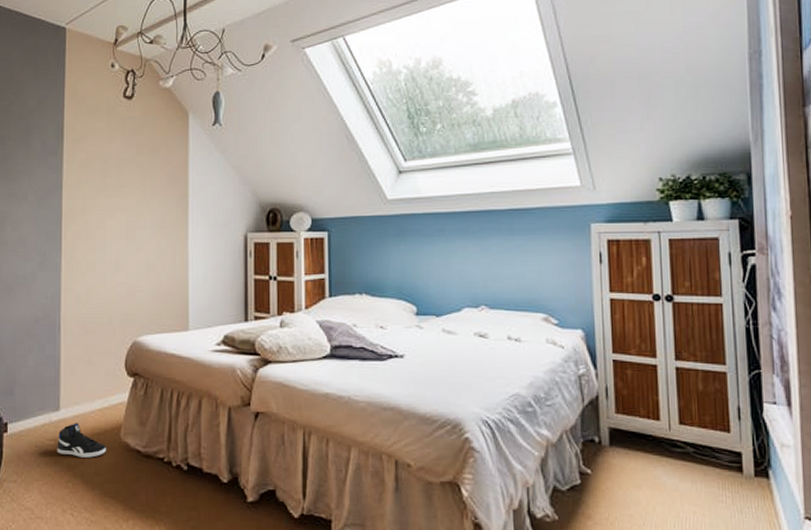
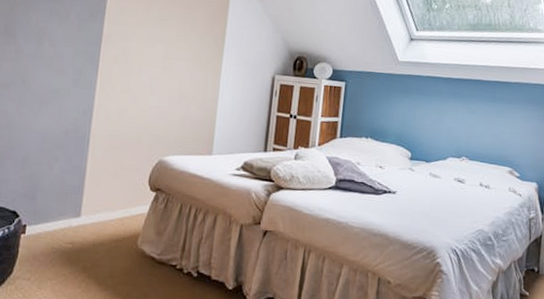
sneaker: present [57,423,106,458] -> none [73,229,122,262]

